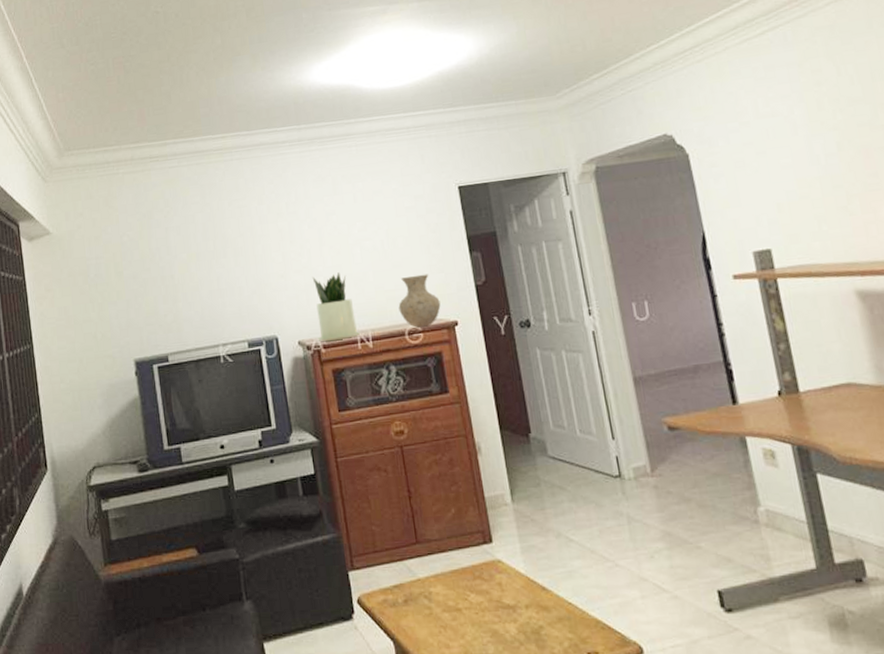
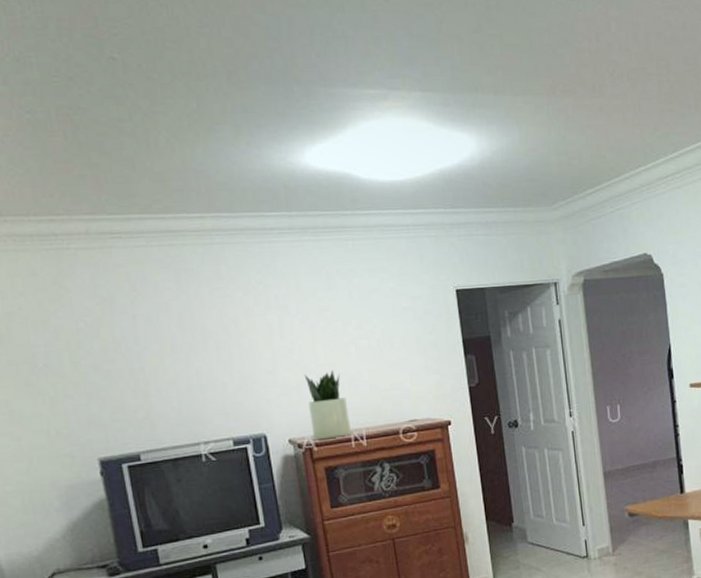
vase: present [398,273,441,329] -> none [393,374,435,428]

